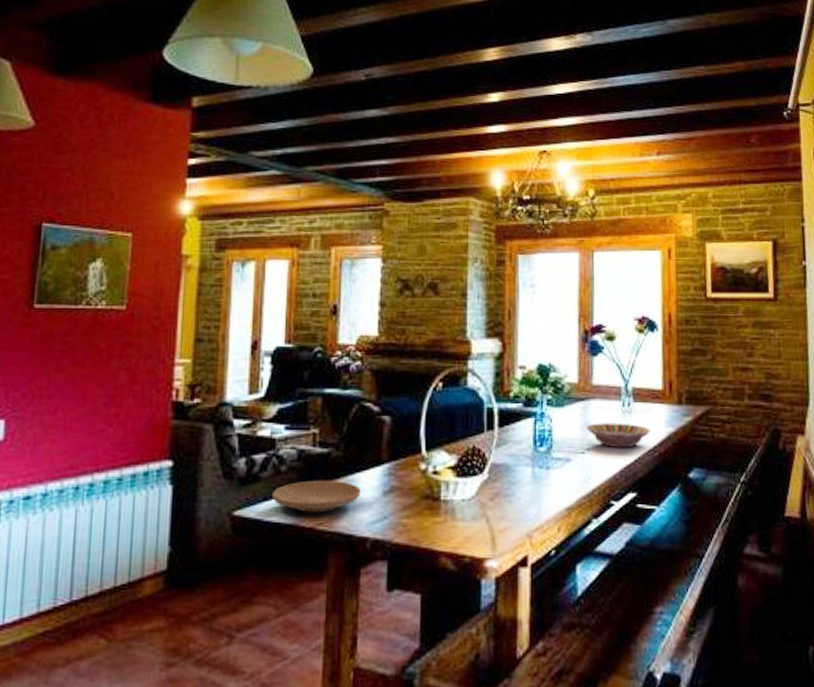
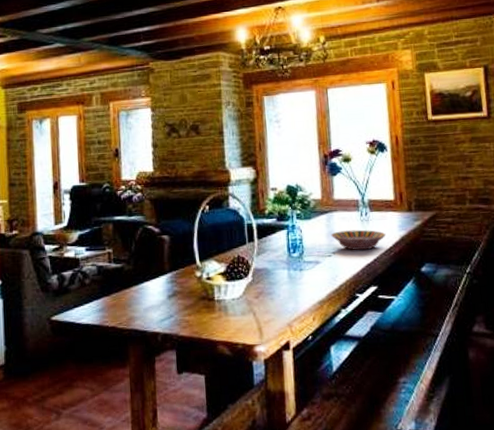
plate: present [271,480,361,513] -> none [80,288,150,316]

